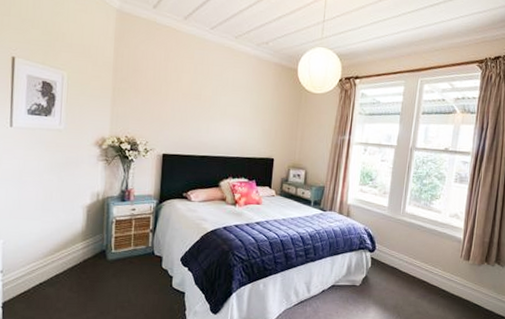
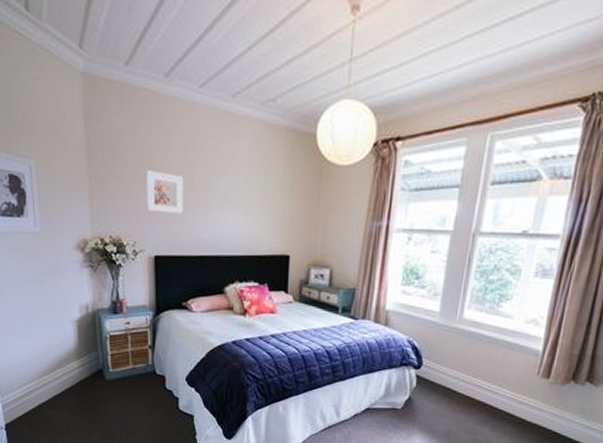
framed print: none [160,86,193,122] -> present [146,170,184,214]

